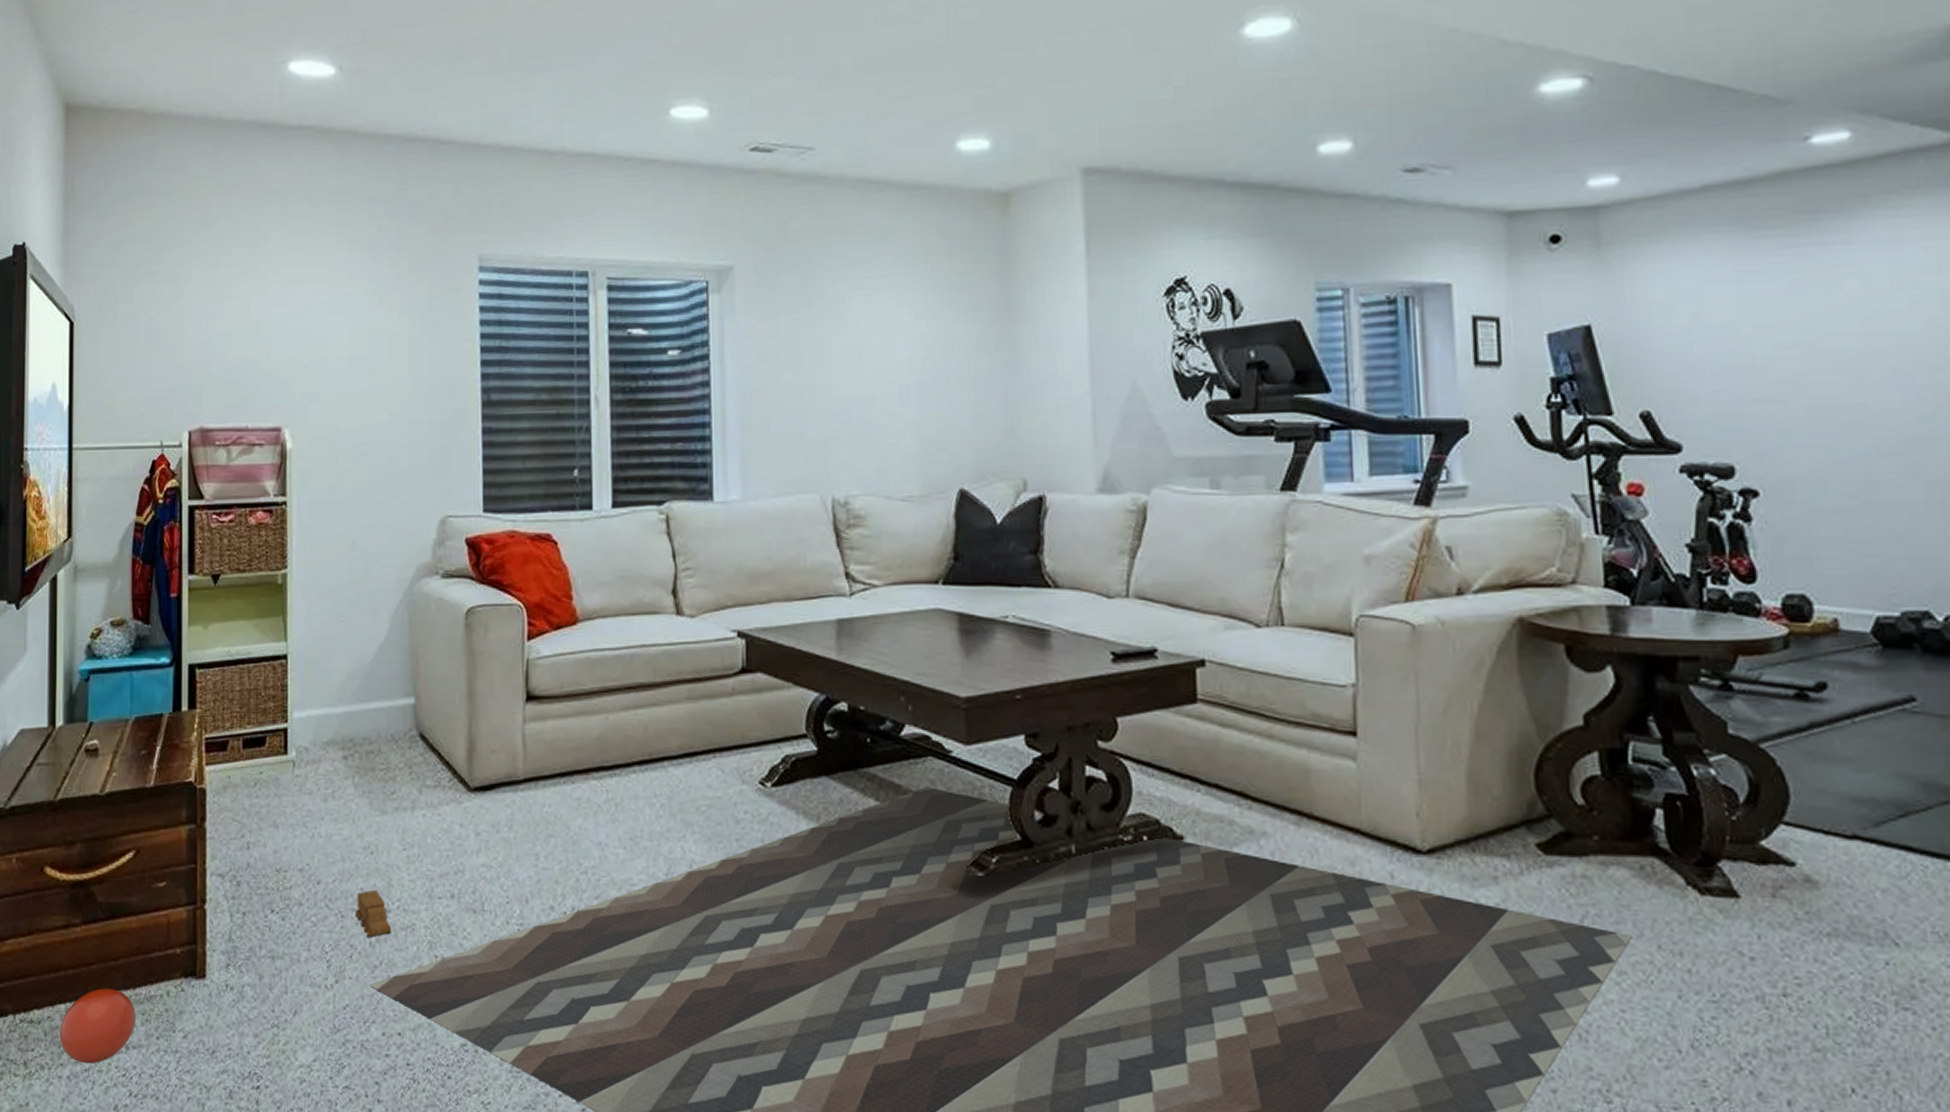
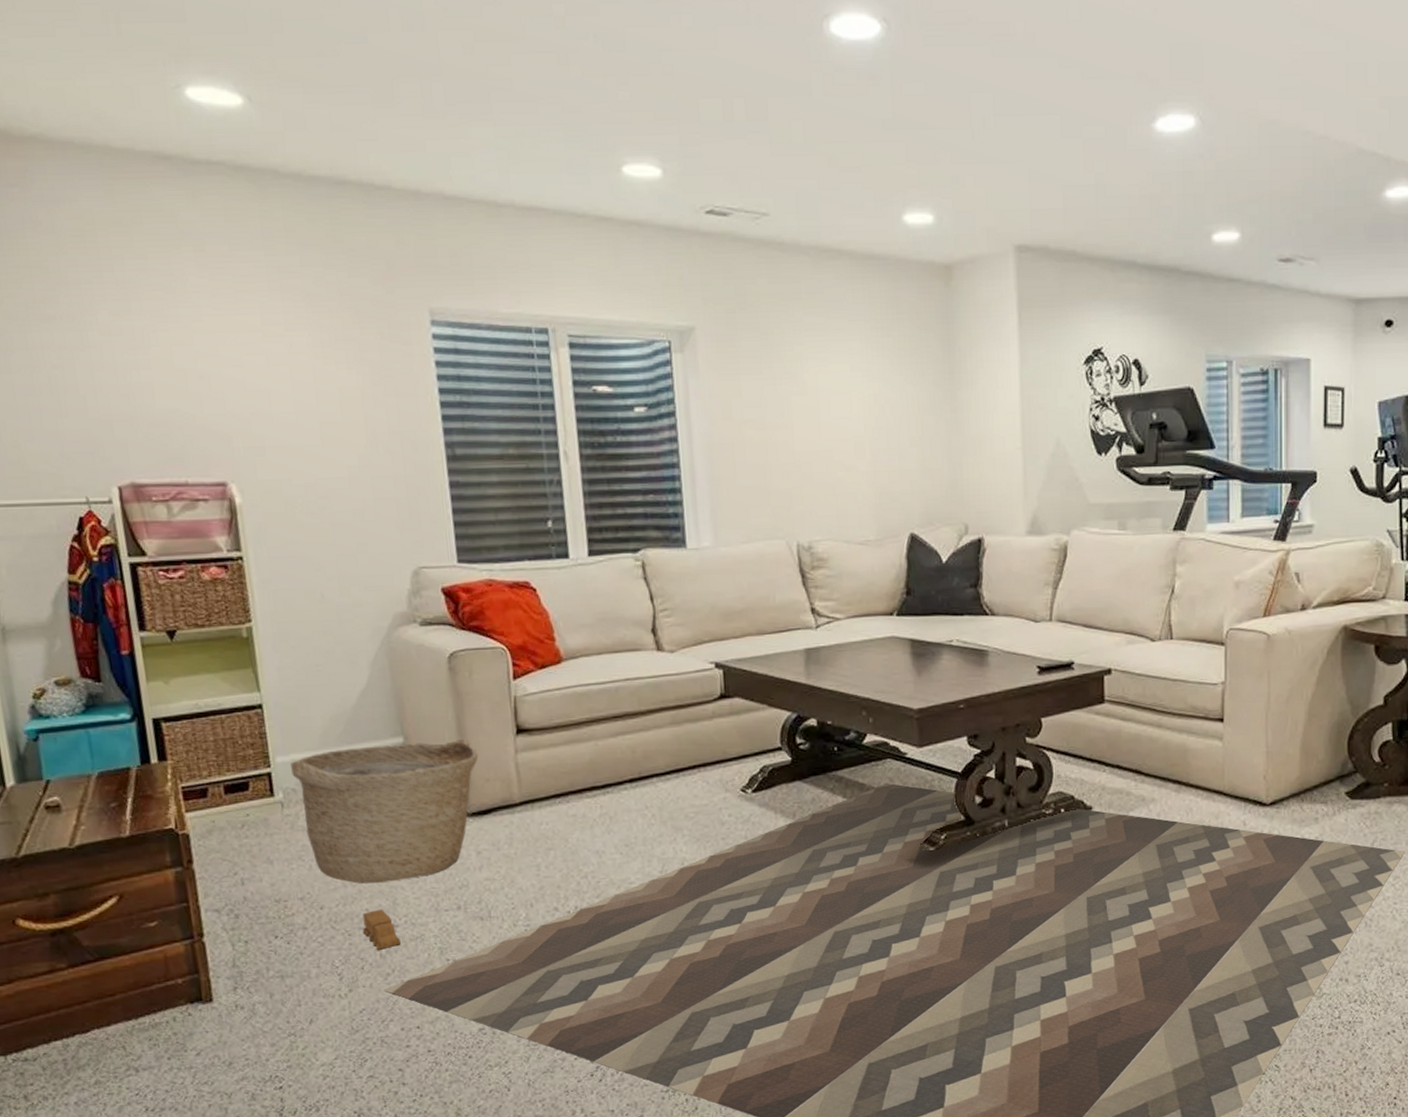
ball: present [59,988,135,1064] -> none [59,1021,143,1090]
basket: none [306,704,486,860] -> present [290,739,479,884]

